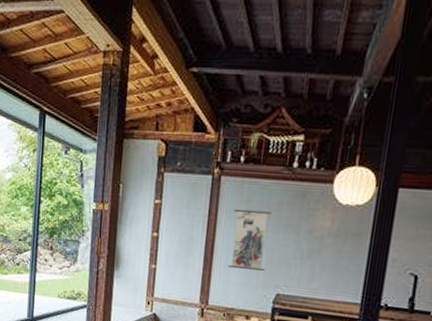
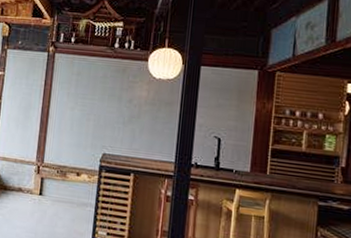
wall scroll: present [228,208,272,271] -> none [61,80,98,133]

